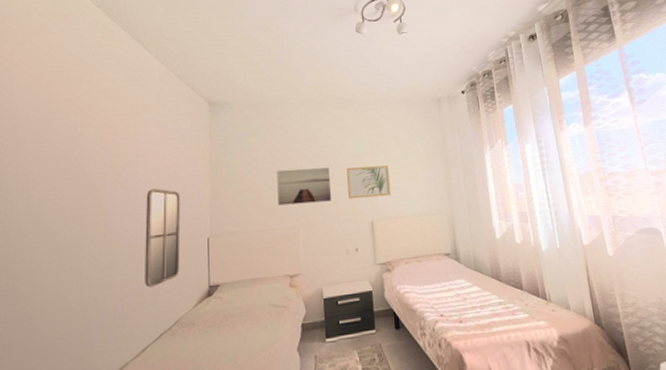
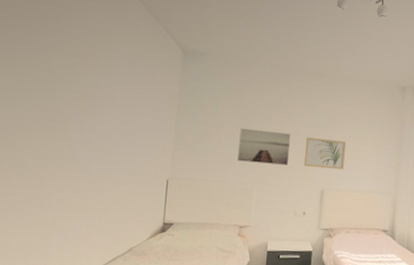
home mirror: present [145,188,181,288] -> none [103,124,145,216]

